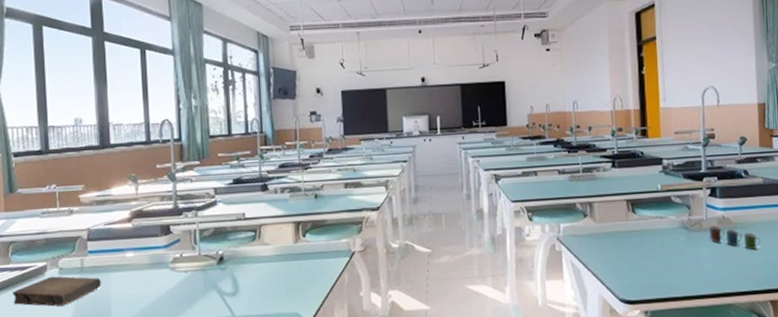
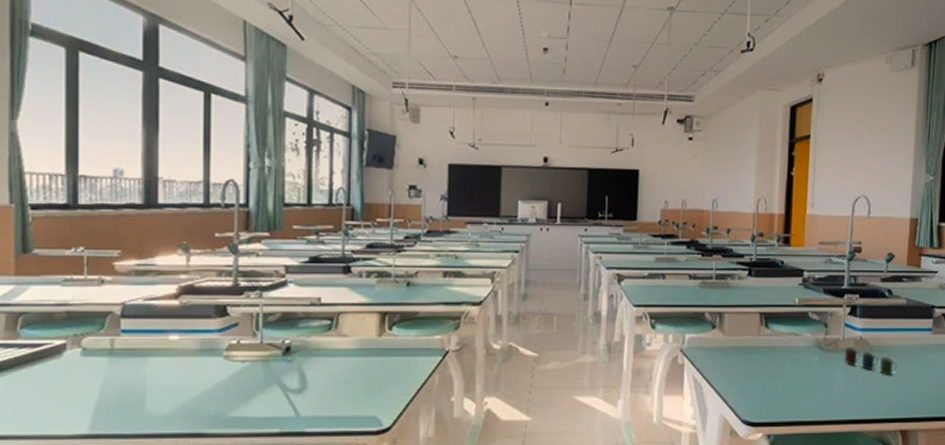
book: present [12,276,101,307] -> none [19,357,135,394]

